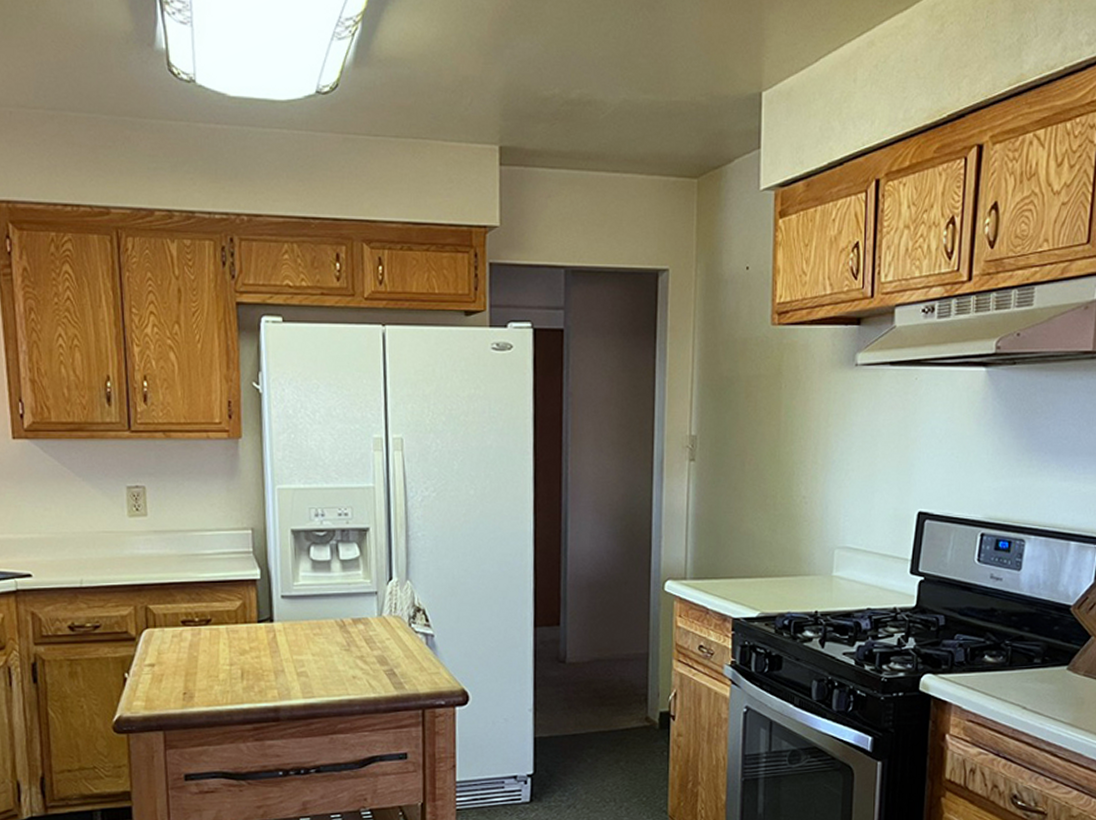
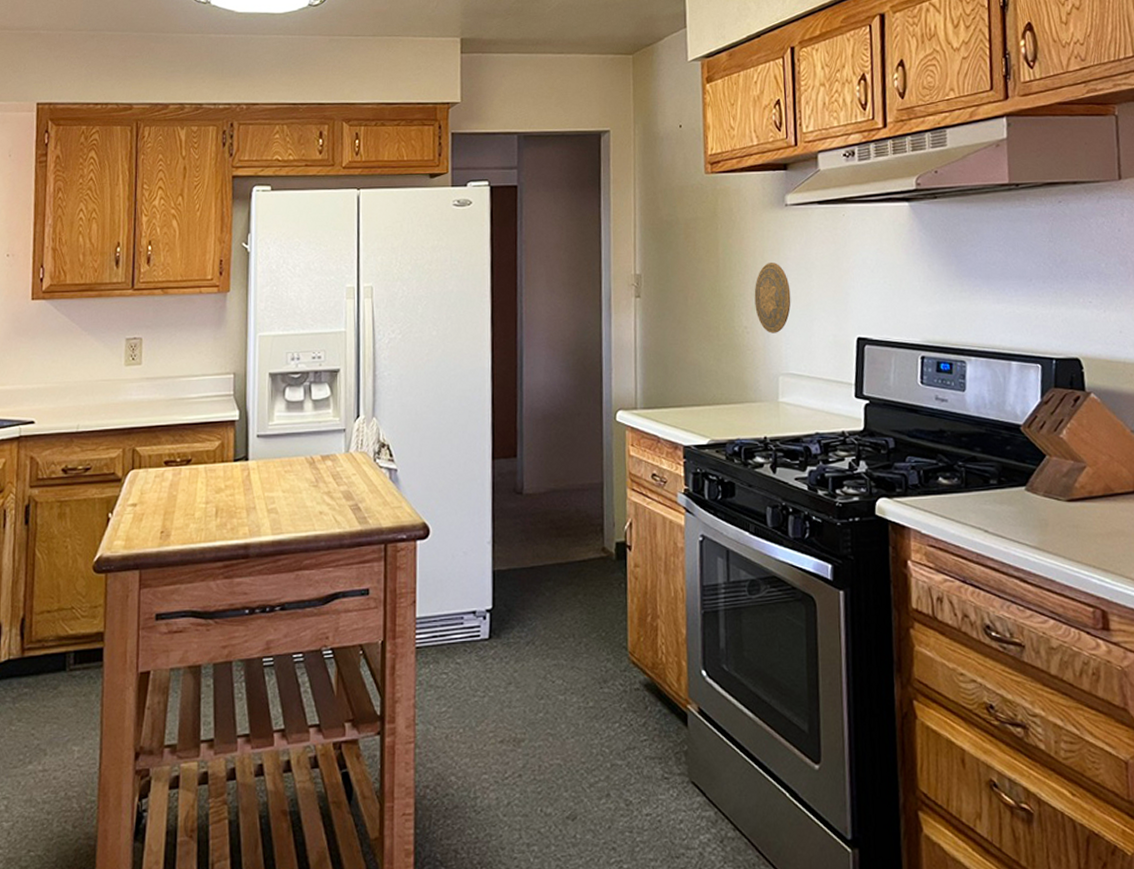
decorative plate: none [815,428,854,504] -> present [754,263,791,333]

